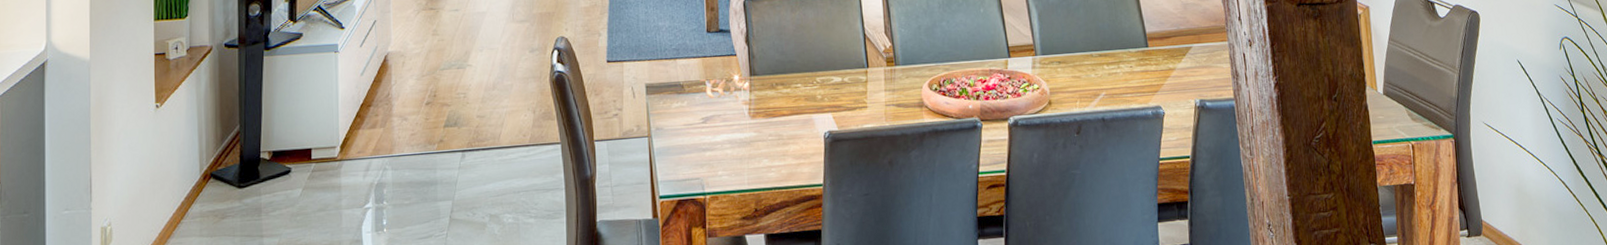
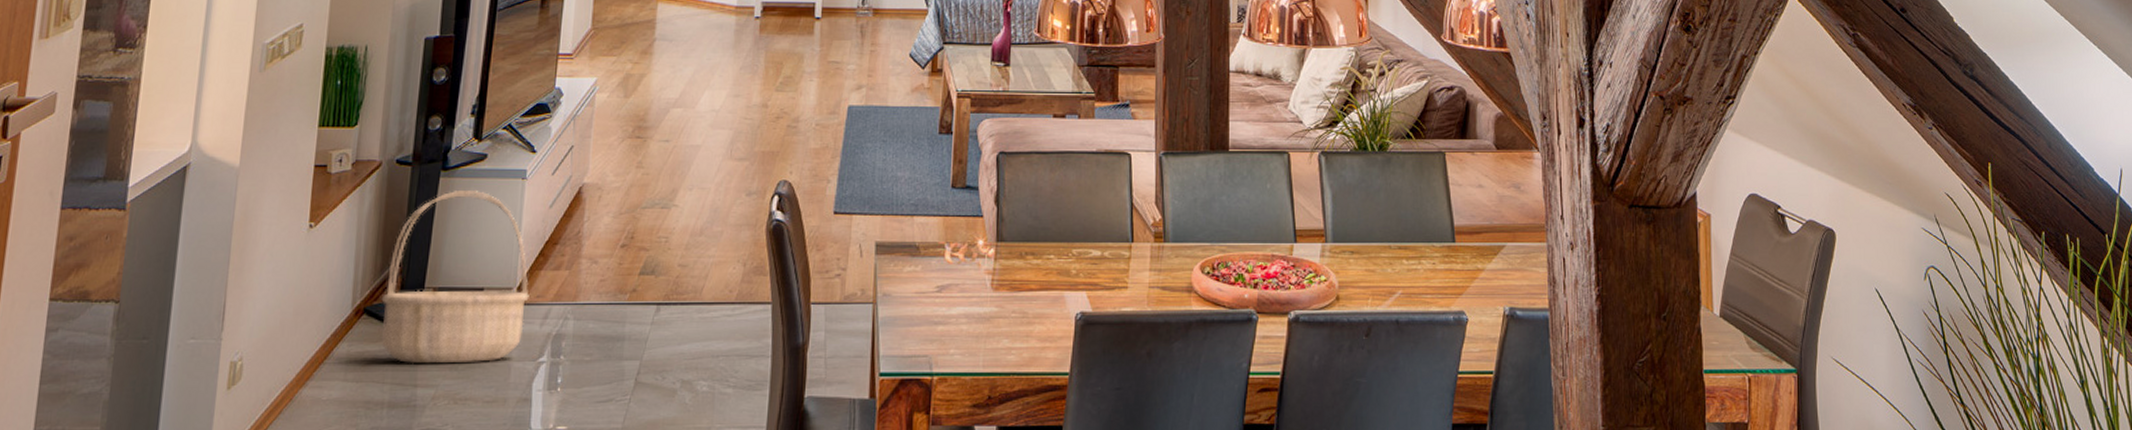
basket: none [224,64,351,218] -> present [381,189,529,364]

